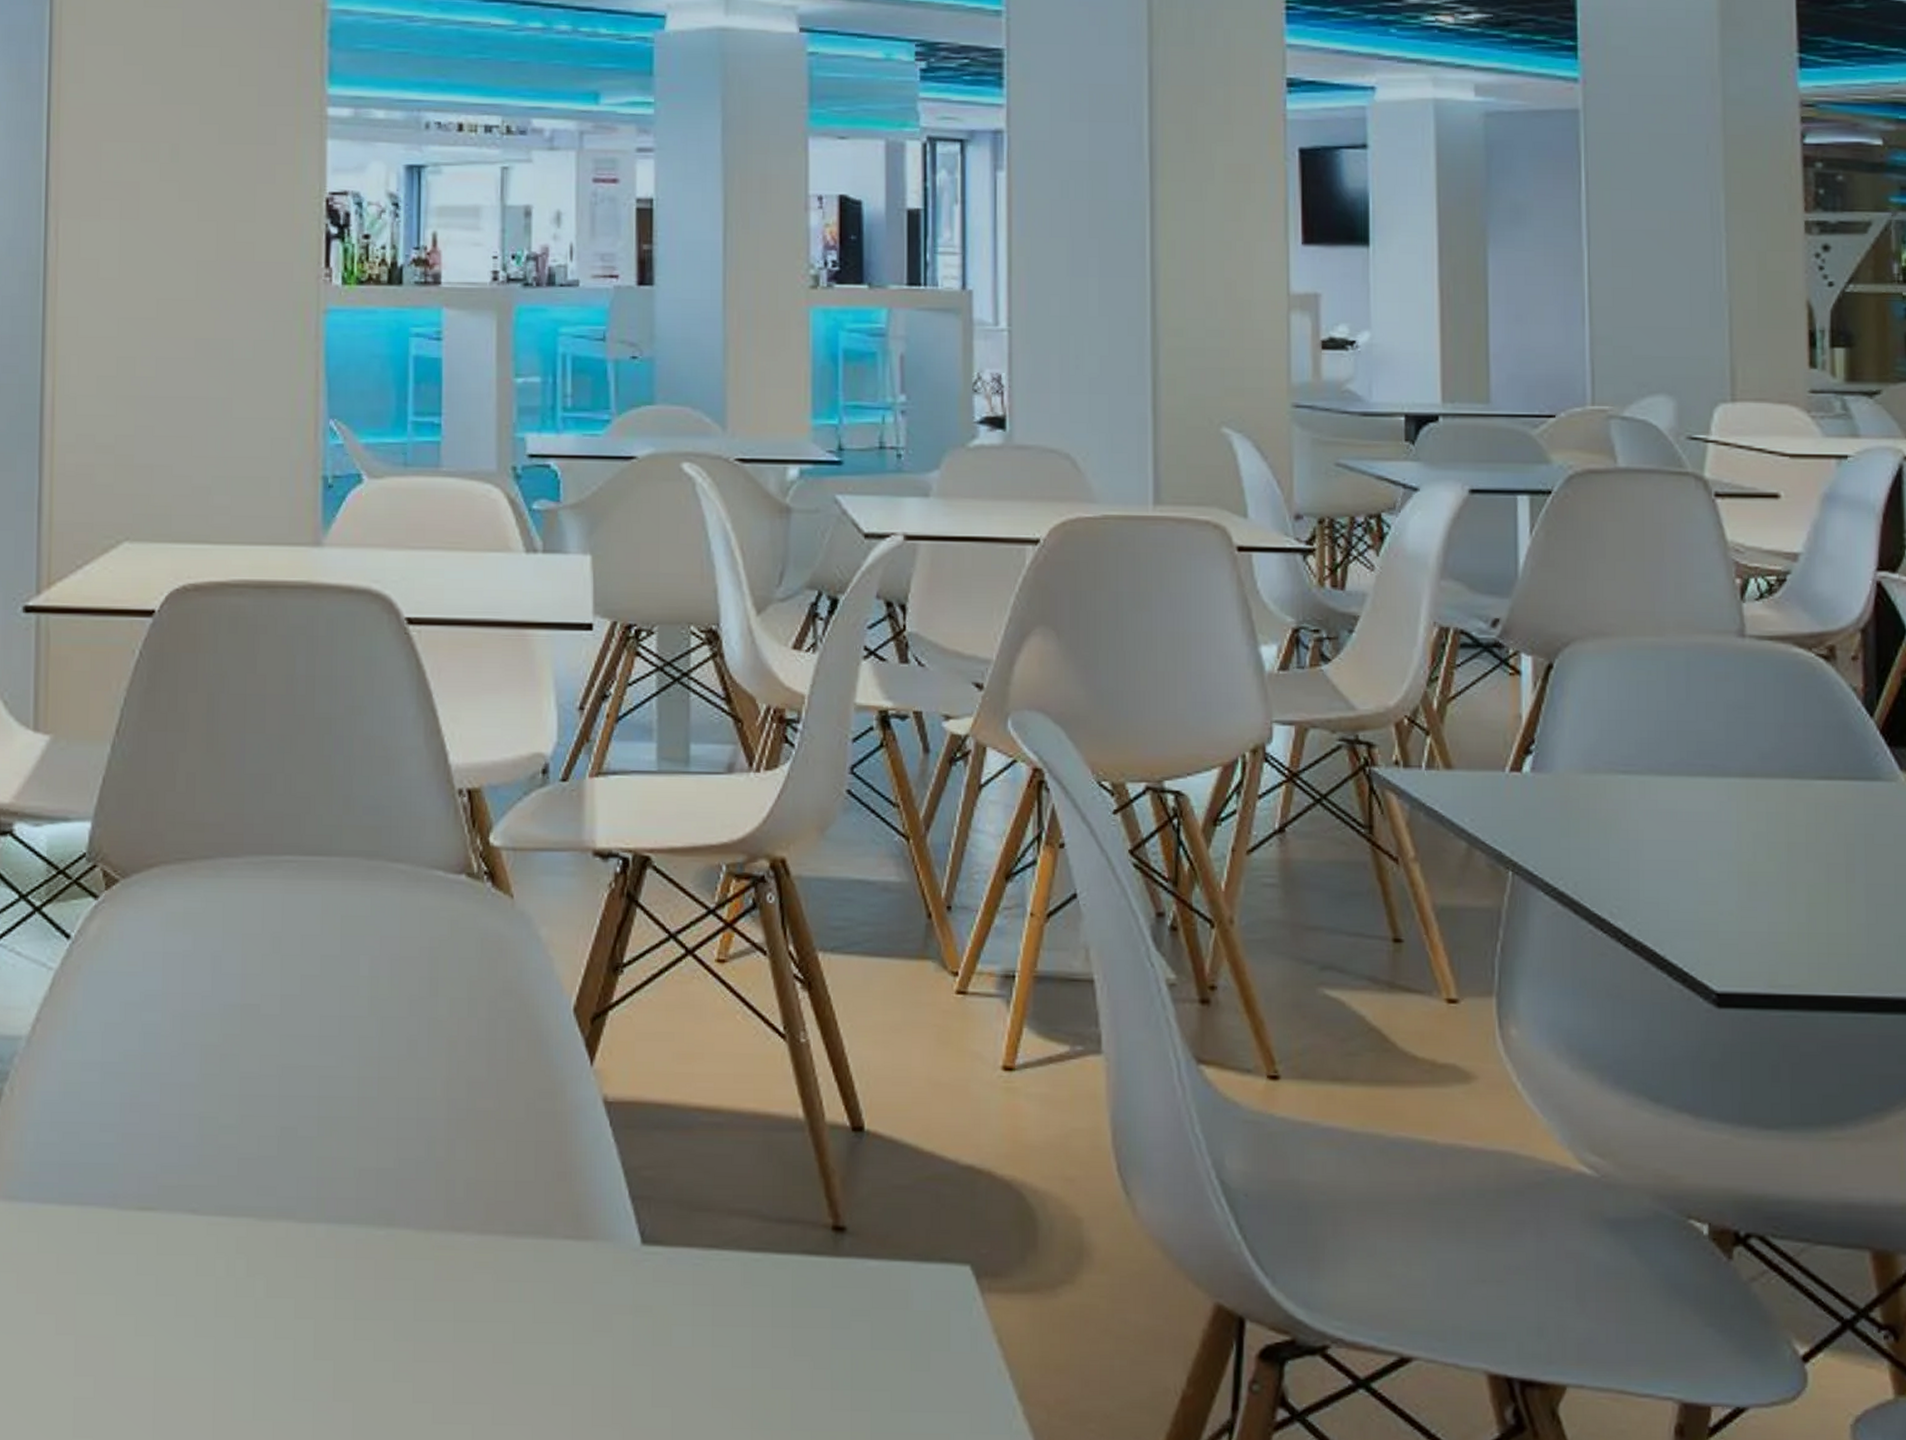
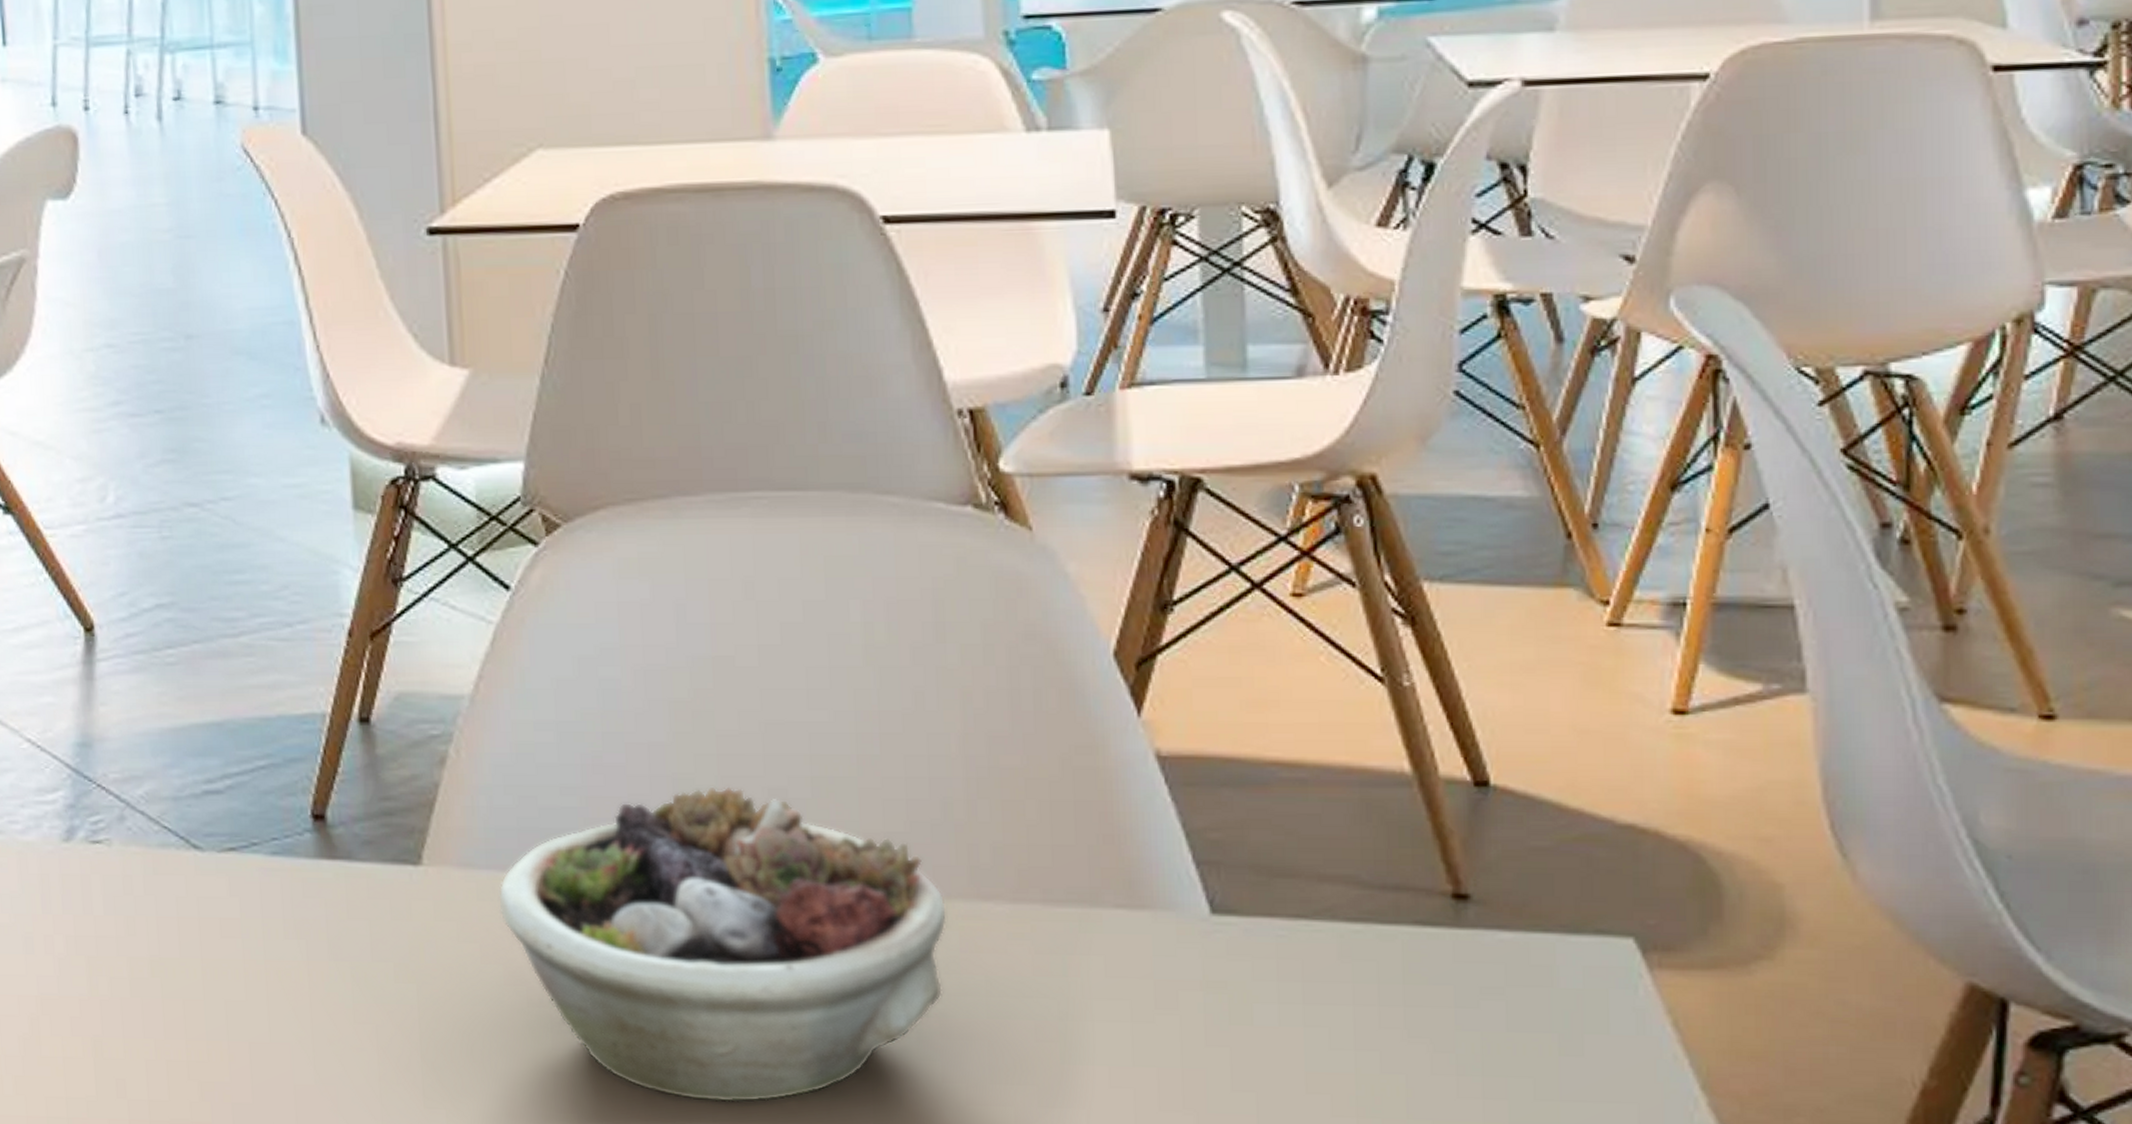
succulent planter: none [37,1125,426,1424] -> present [498,786,948,1103]

